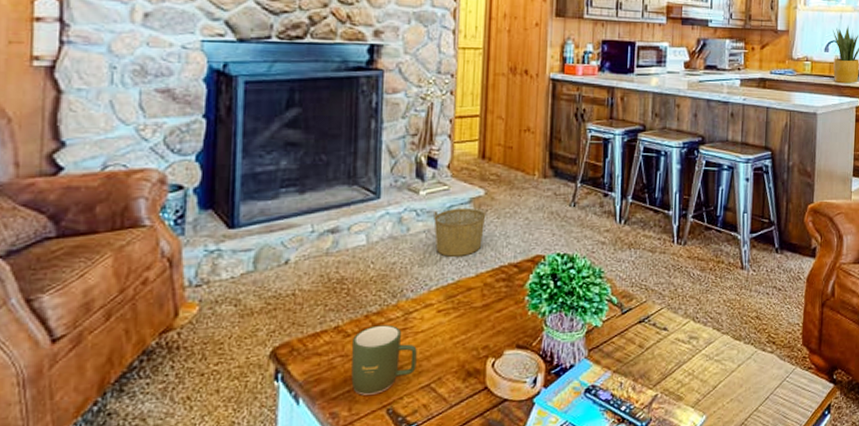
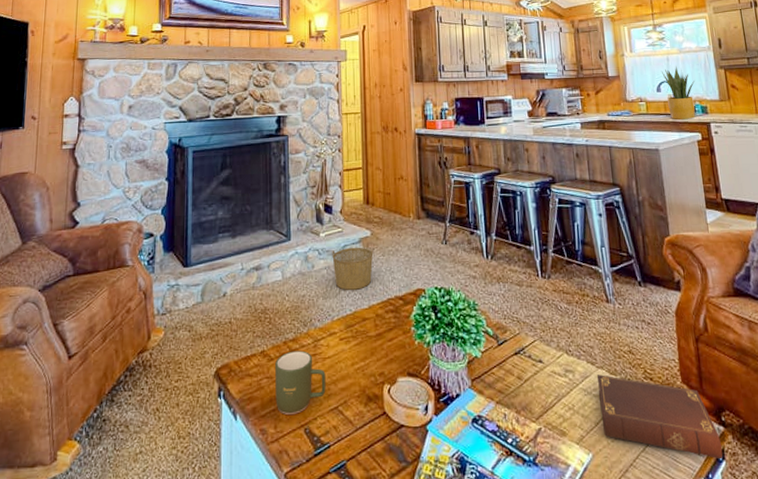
book: none [720,340,830,414] -> present [596,374,723,460]

